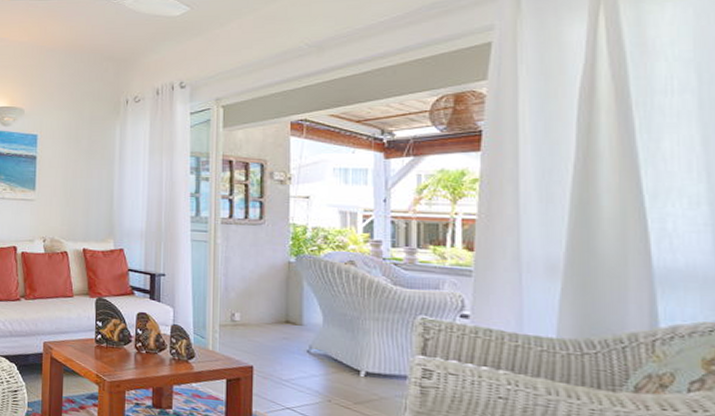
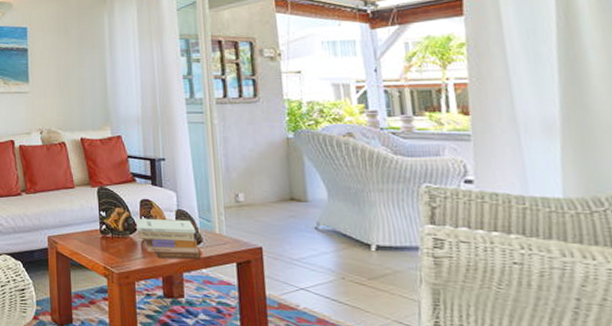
books: none [131,331,192,373] -> present [136,219,200,259]

